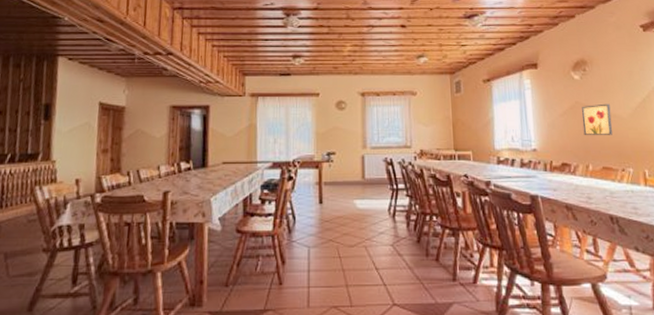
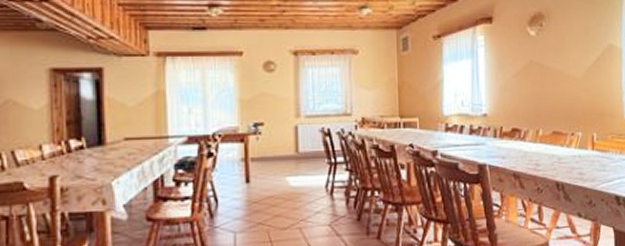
wall art: present [582,103,613,135] -> none [535,63,565,97]

